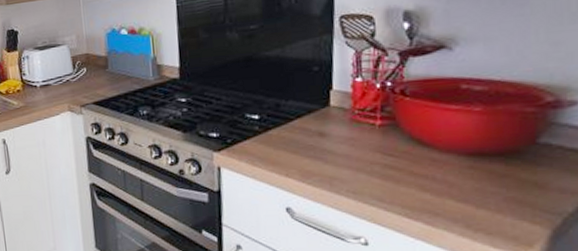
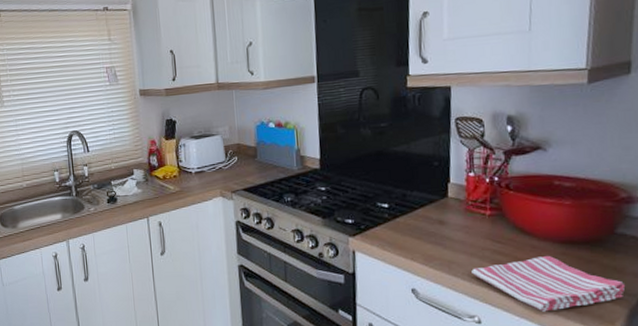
dish towel: none [357,169,549,233] -> present [471,255,626,312]

